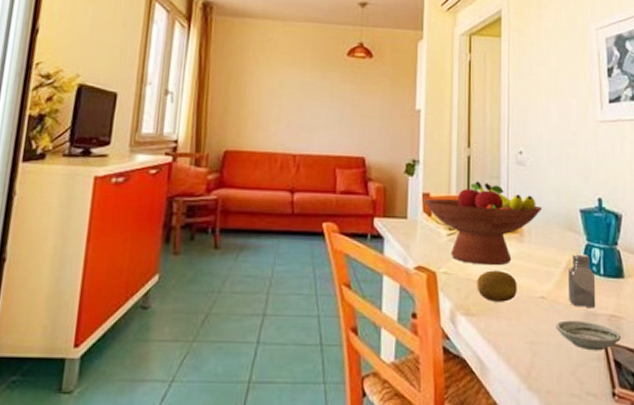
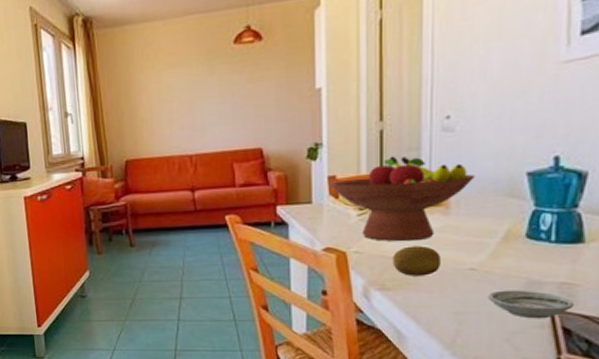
saltshaker: present [569,254,596,307] -> none [506,221,544,276]

